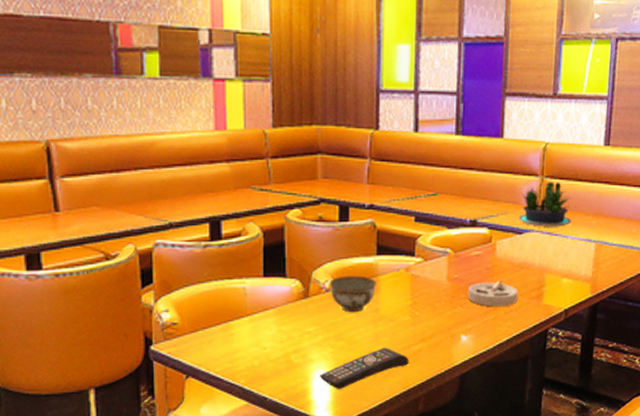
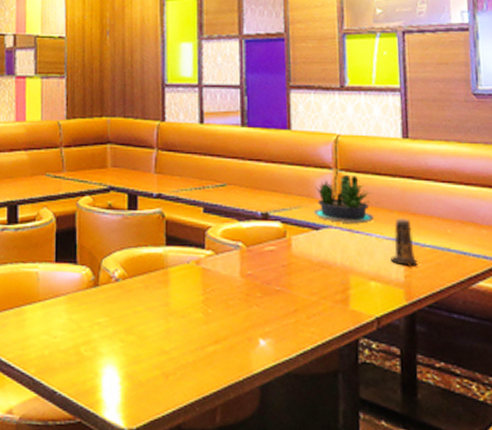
remote control: present [320,348,409,389] -> none [110,346,204,389]
bowl: present [329,275,378,313] -> none [118,265,167,306]
ashtray: present [468,279,518,307] -> none [264,278,320,309]
candle: none [582,221,605,263] -> present [390,218,418,266]

